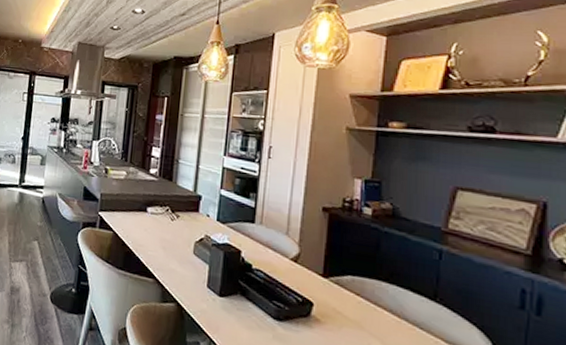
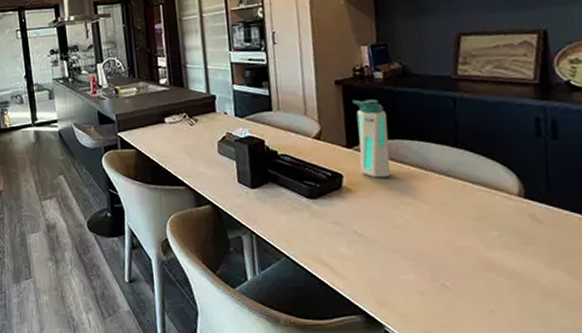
water bottle: none [332,229,368,317] -> present [351,99,392,178]

